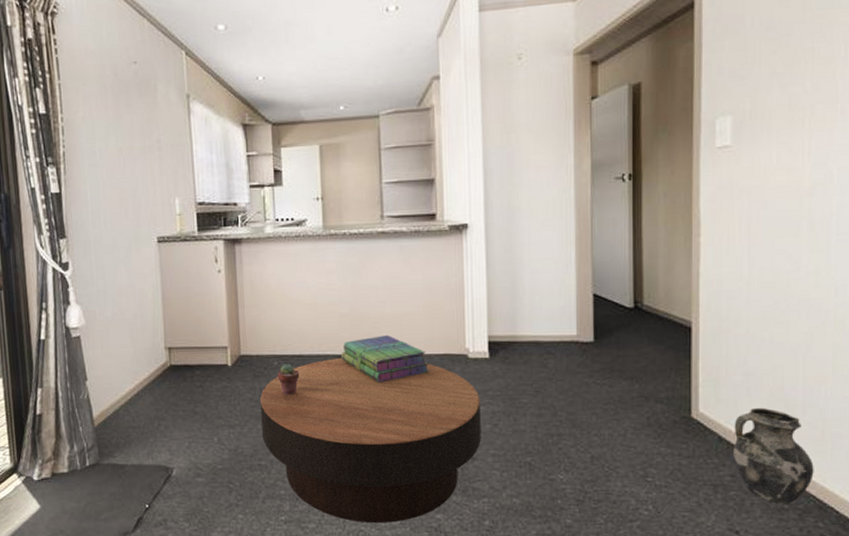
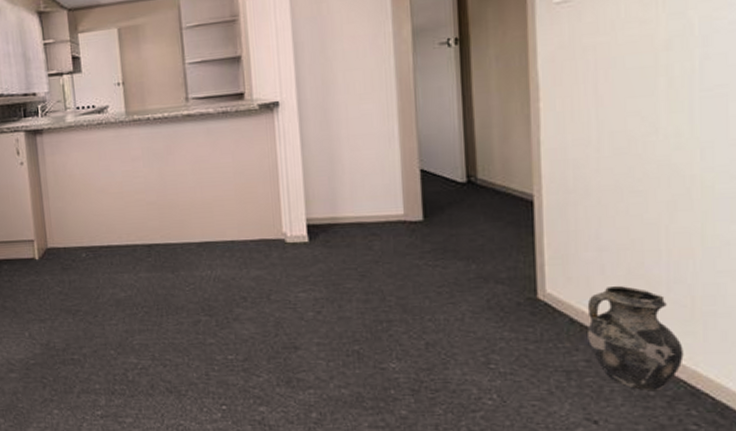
coffee table: present [260,358,481,522] -> none [70,248,304,416]
potted succulent: present [277,363,300,395] -> none [86,255,109,287]
stack of books: present [341,335,430,383] -> none [151,222,245,272]

